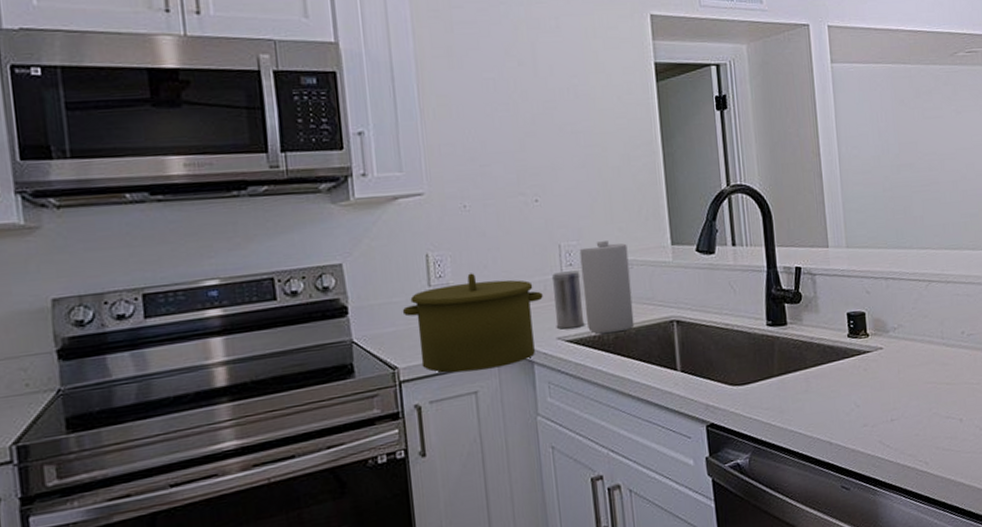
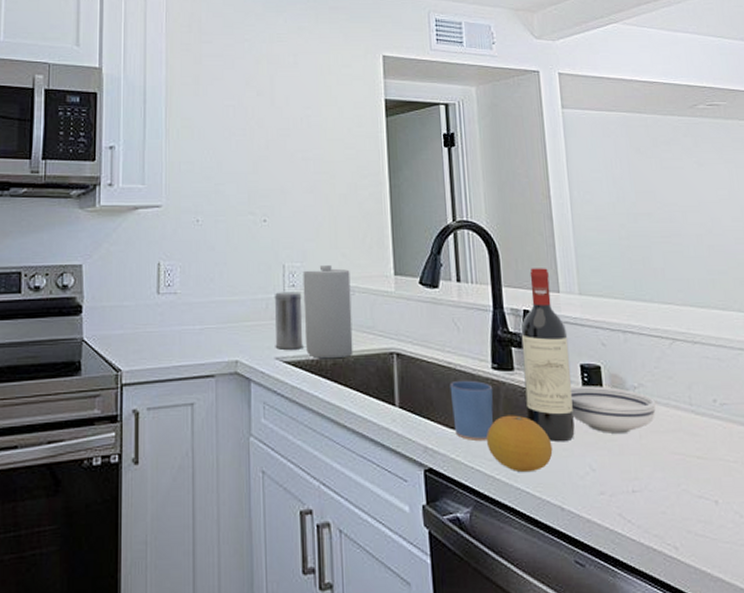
cooking pot: present [402,273,543,373] -> none [131,285,264,383]
mug: none [728,338,769,394] -> present [449,380,494,440]
fruit: none [763,365,823,417] -> present [487,415,553,473]
wine bottle: none [793,225,842,386] -> present [520,268,575,441]
bowl: none [837,330,913,373] -> present [570,386,656,433]

